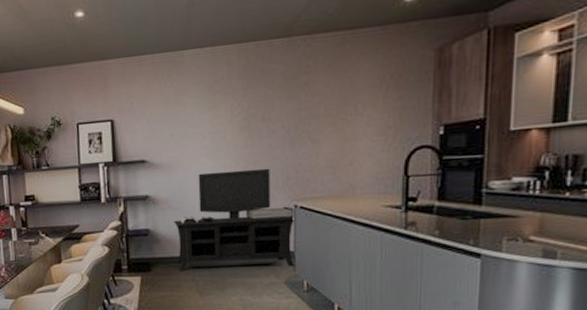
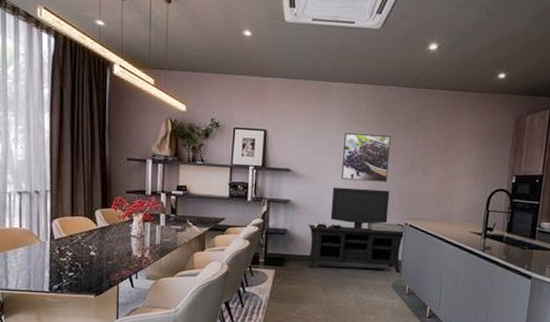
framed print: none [206,102,265,164] -> present [341,133,391,183]

